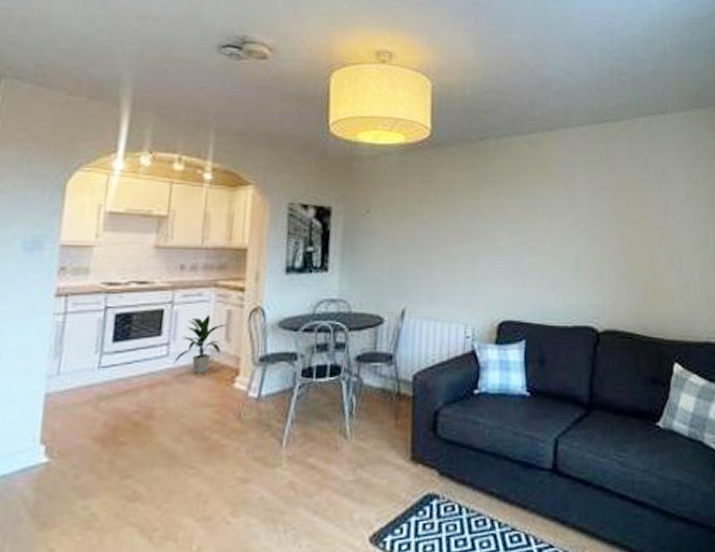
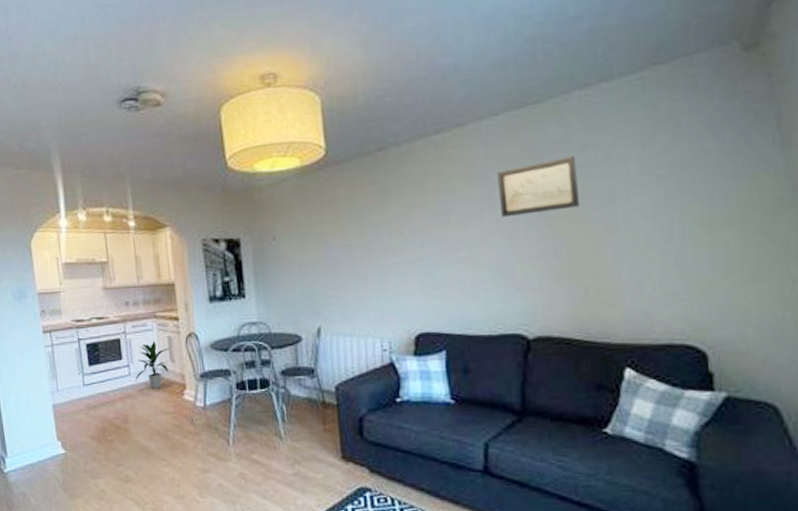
wall art: none [580,170,643,216] -> present [497,156,580,218]

